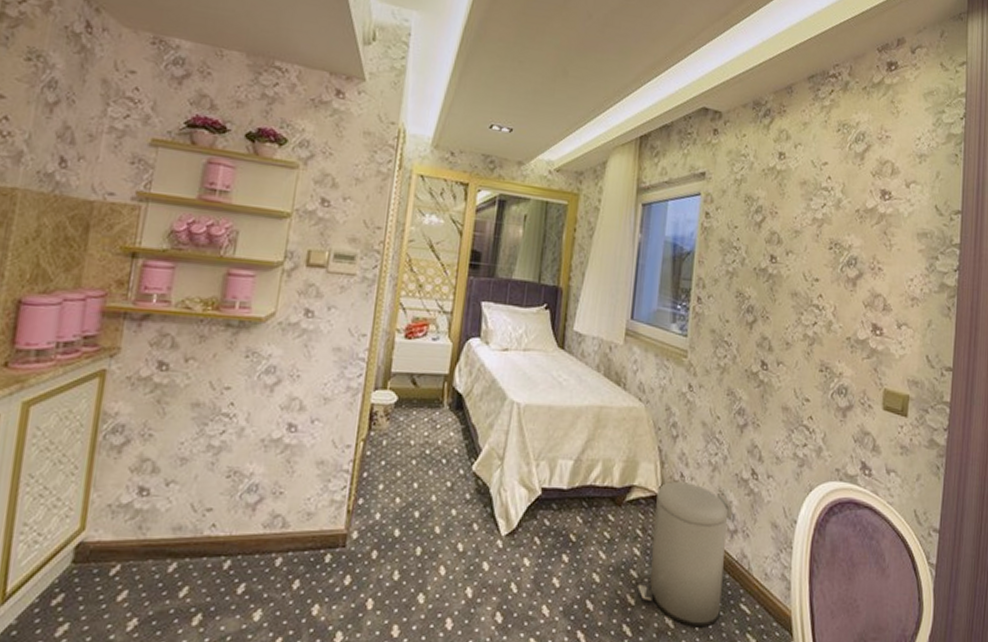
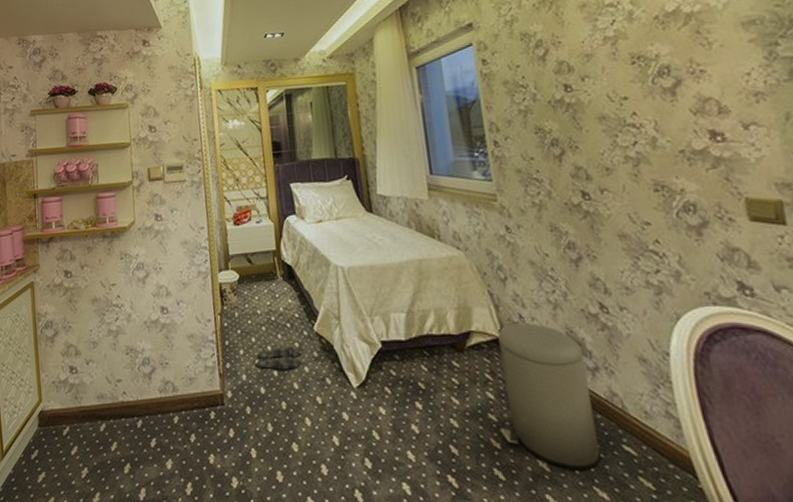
slippers: none [395,484,452,513] -> present [256,346,301,371]

